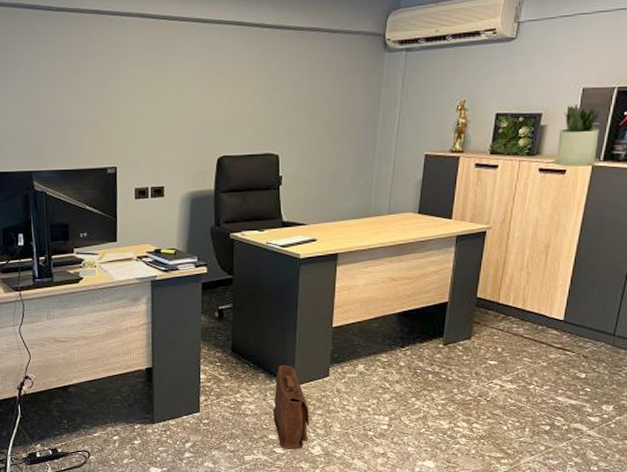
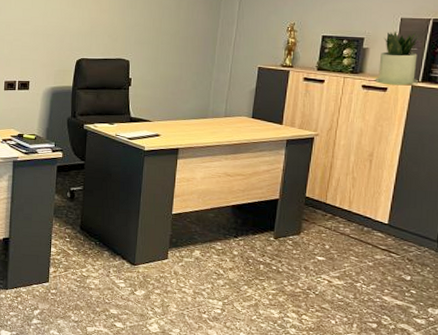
briefcase: present [273,365,310,449] -> none [115,245,149,325]

